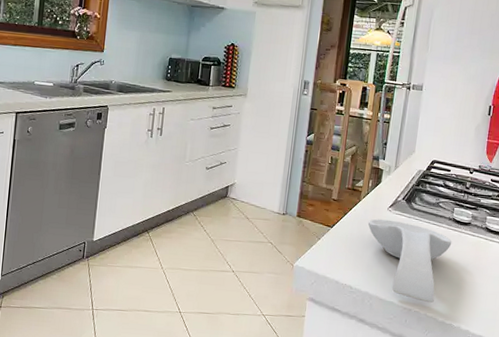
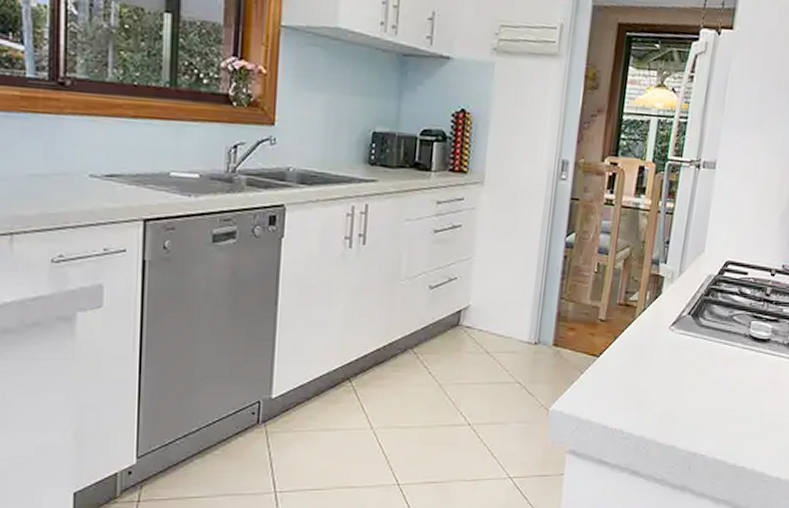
spoon rest: present [367,218,452,303] -> none [644,341,748,442]

